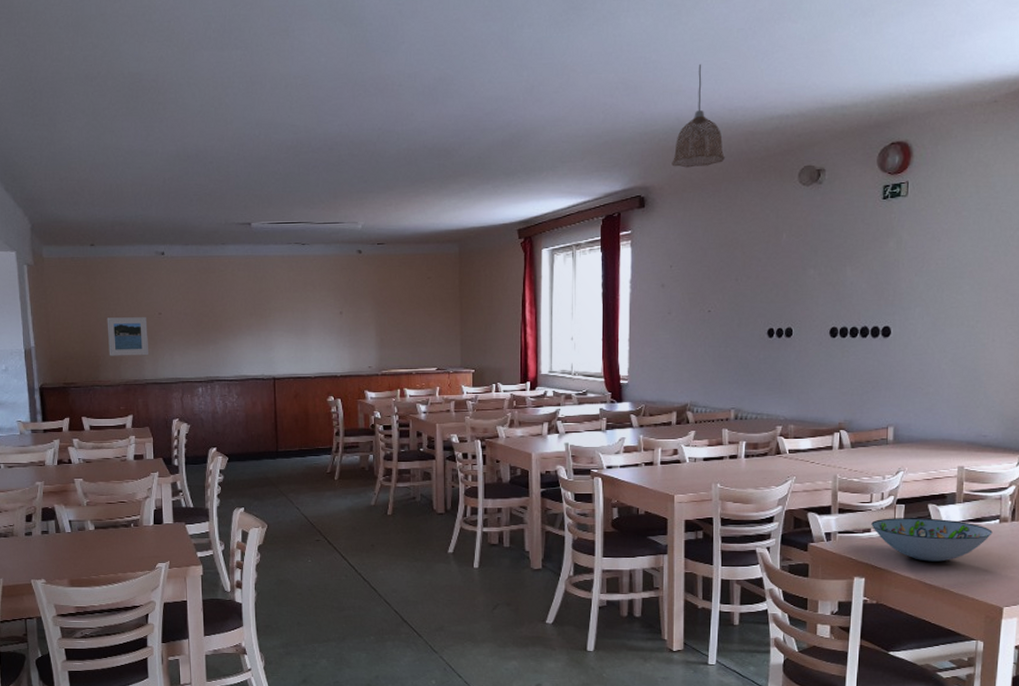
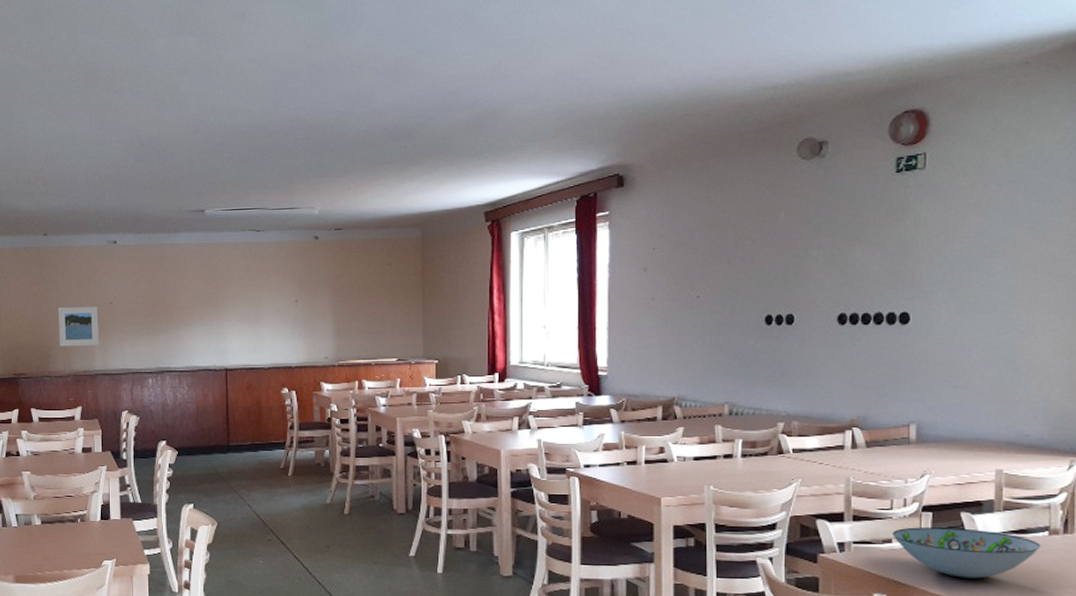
pendant lamp: present [672,65,725,168] -> none [653,34,713,144]

